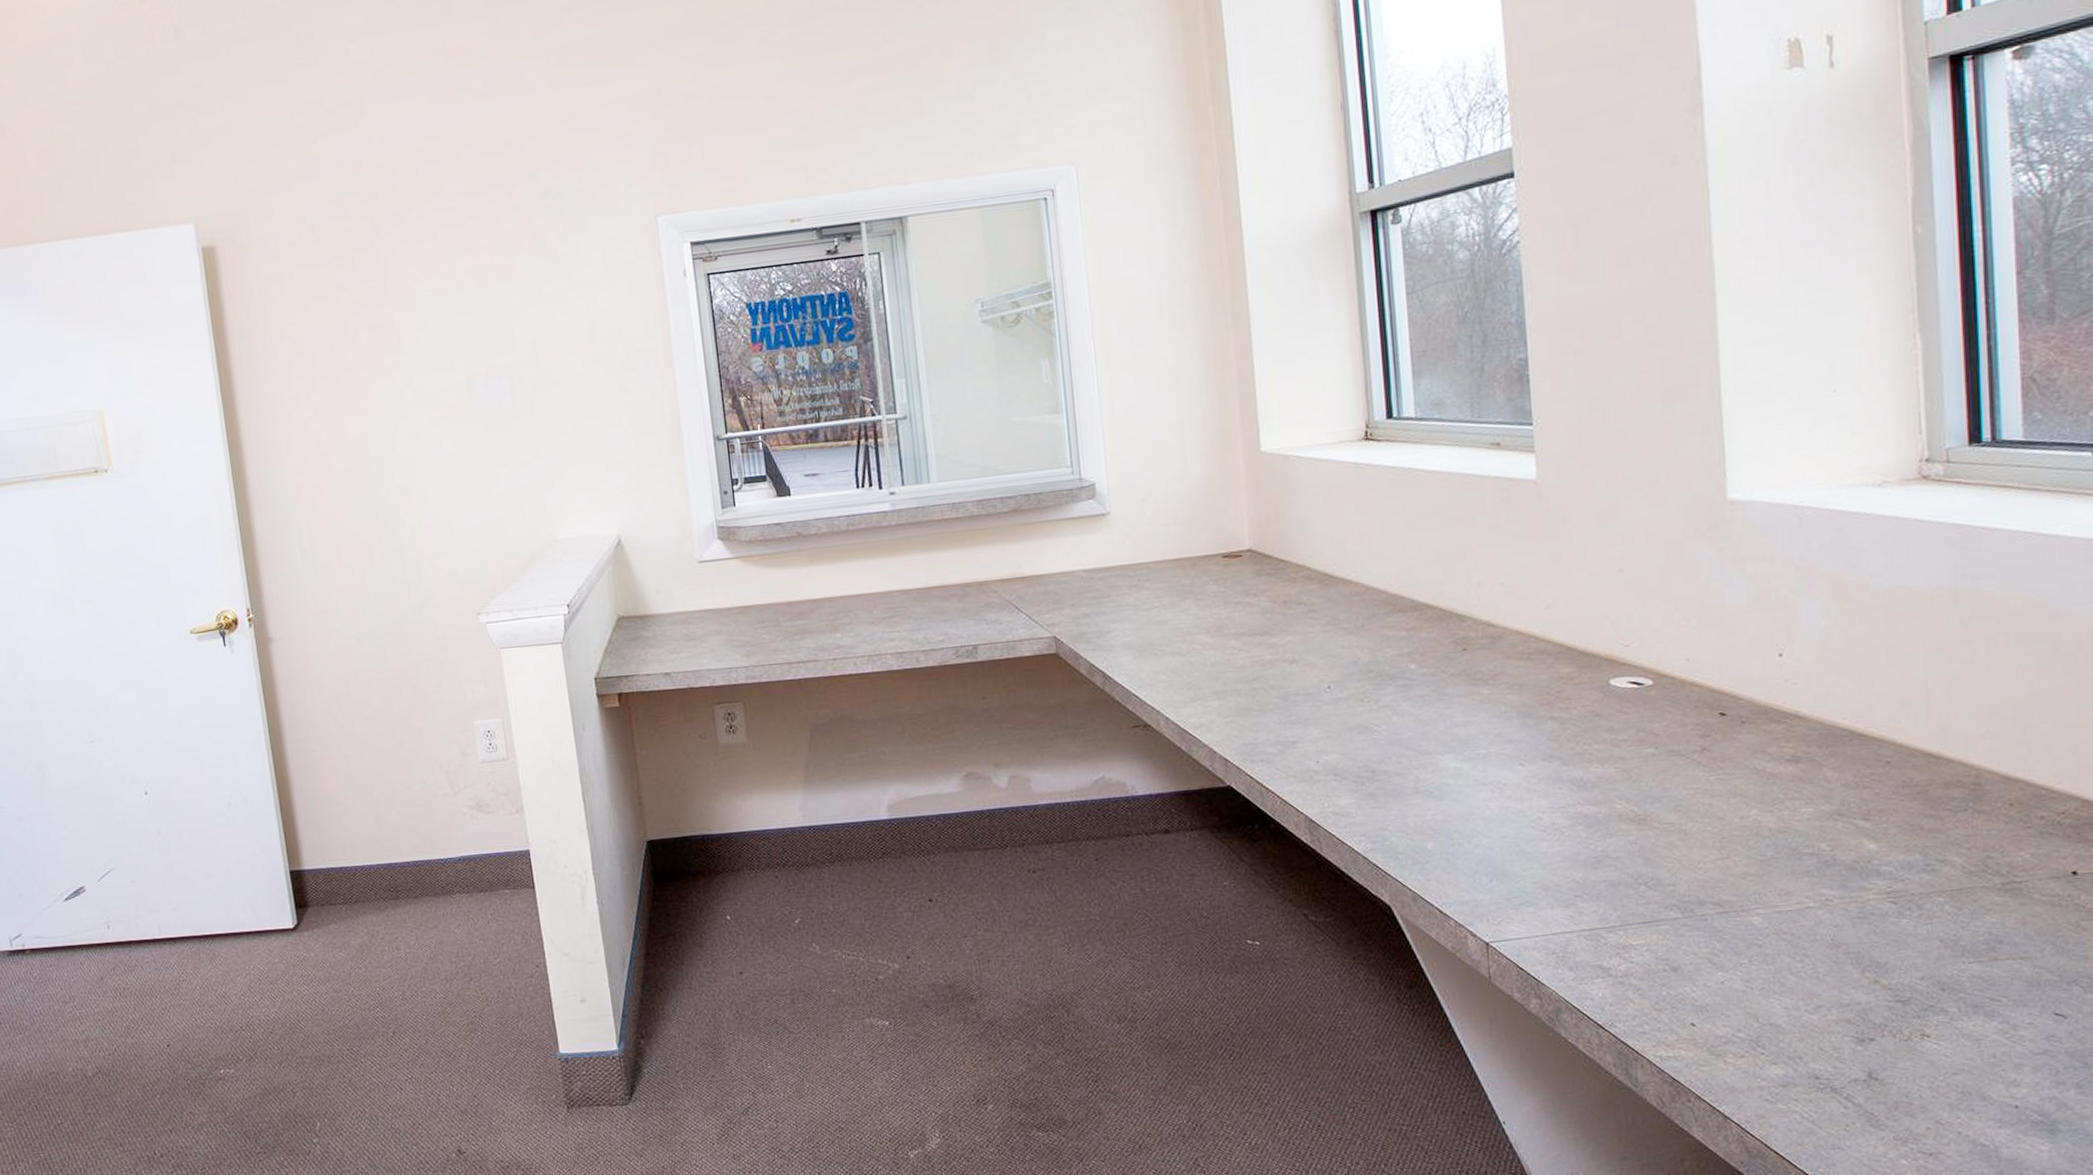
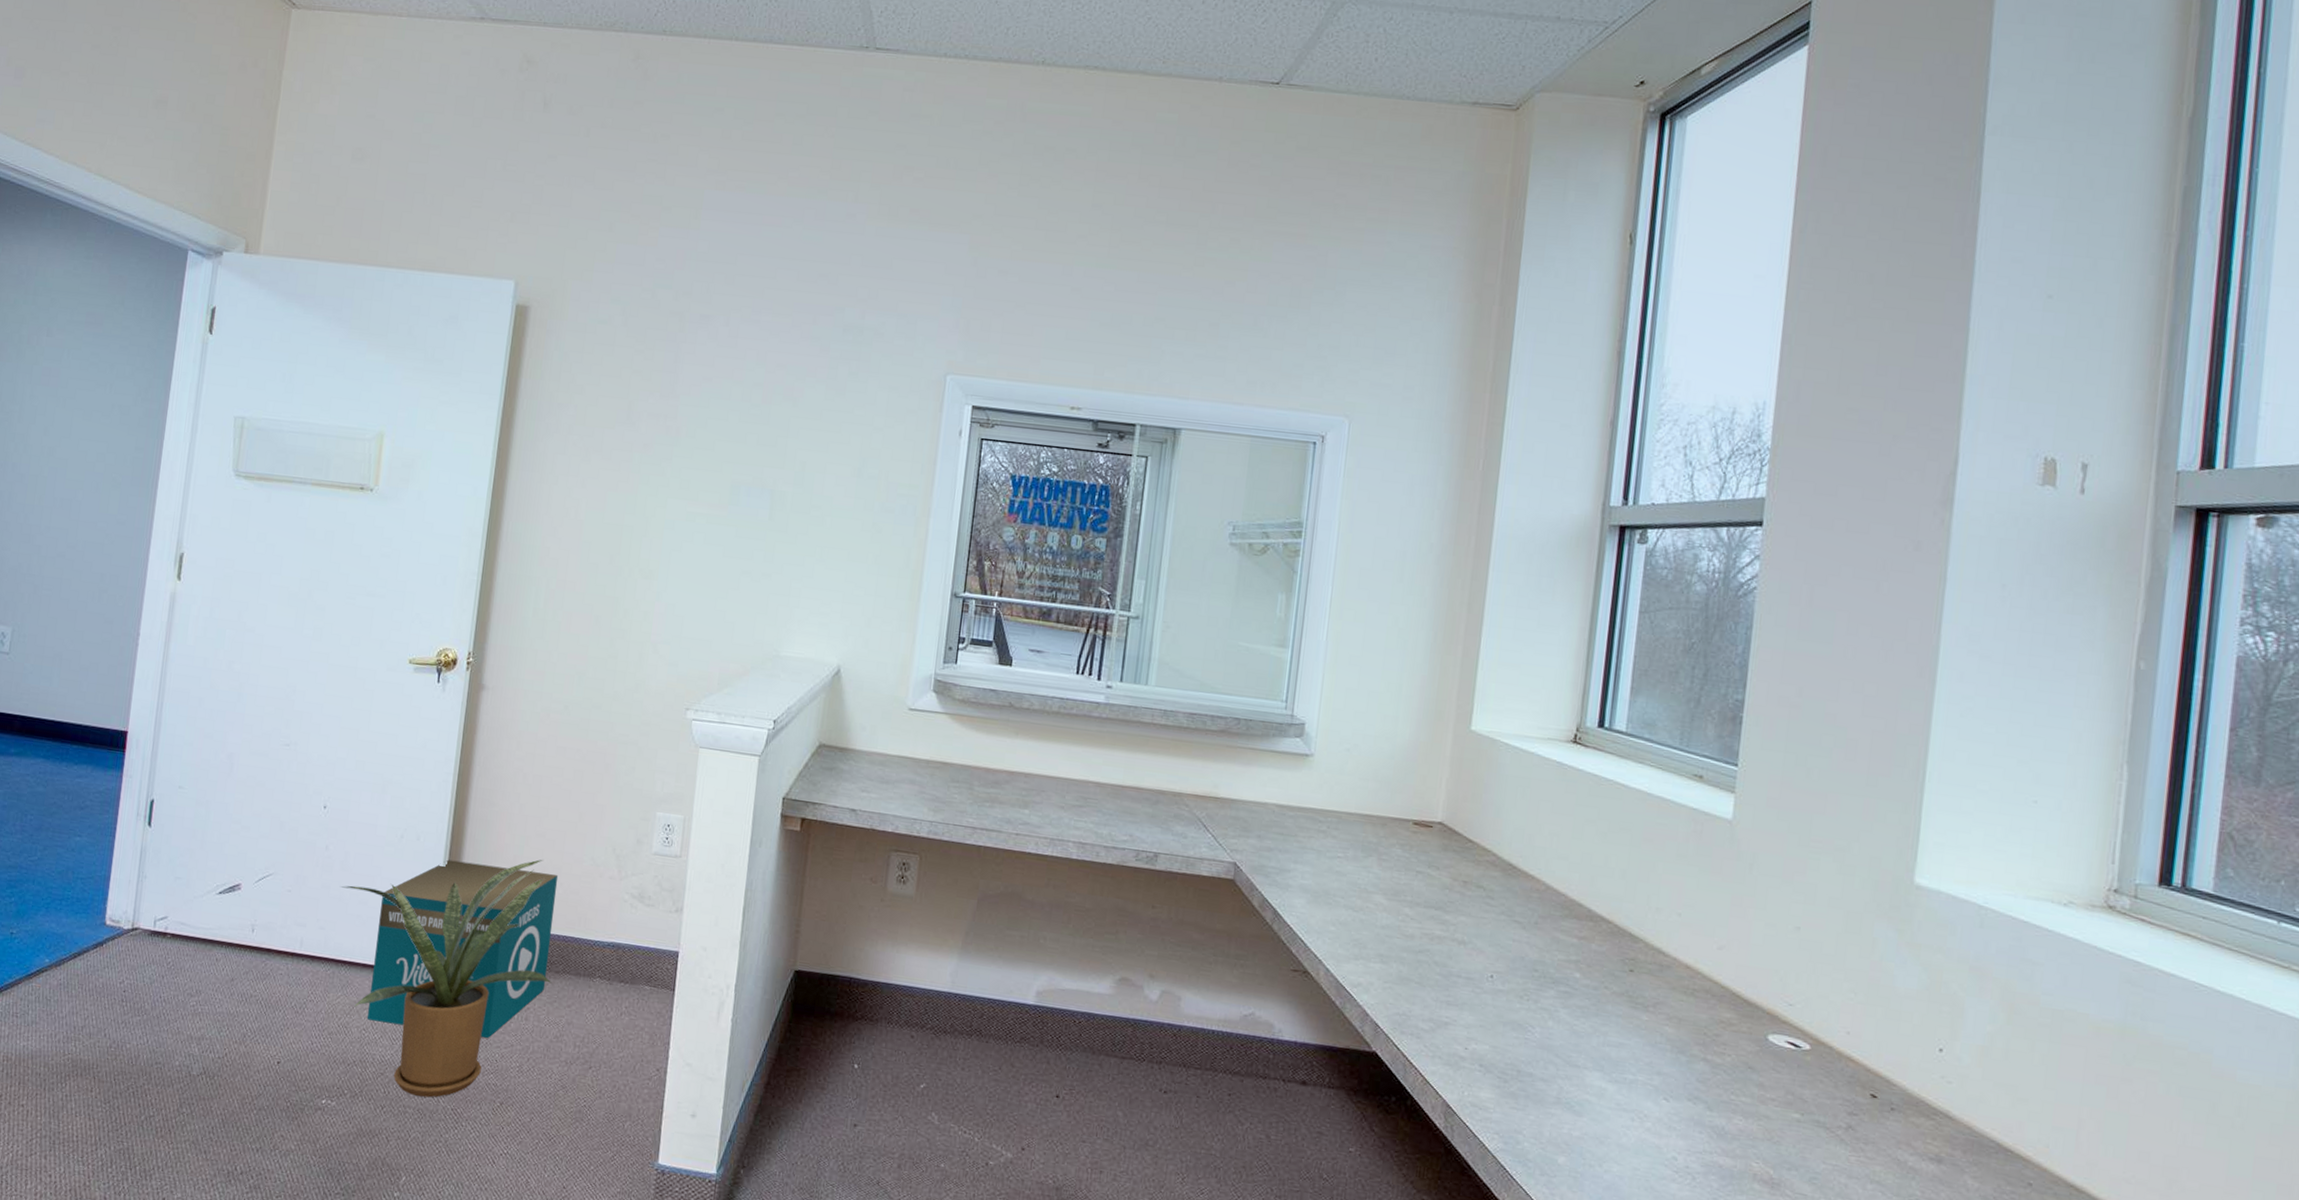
house plant: none [182,794,414,1045] -> present [340,859,552,1098]
product box: none [226,805,408,985] -> present [367,859,559,1038]

